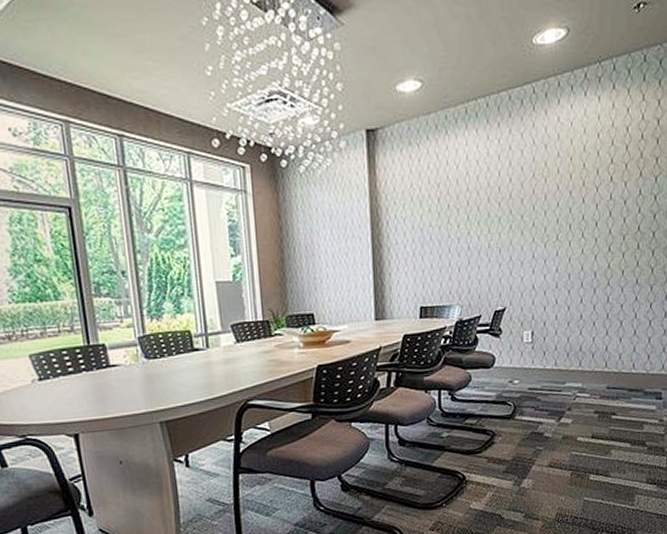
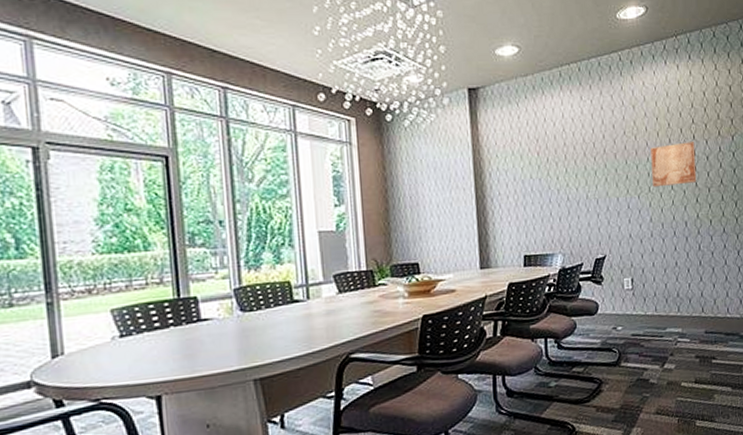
wall art: none [561,184,612,235] -> present [650,142,697,188]

